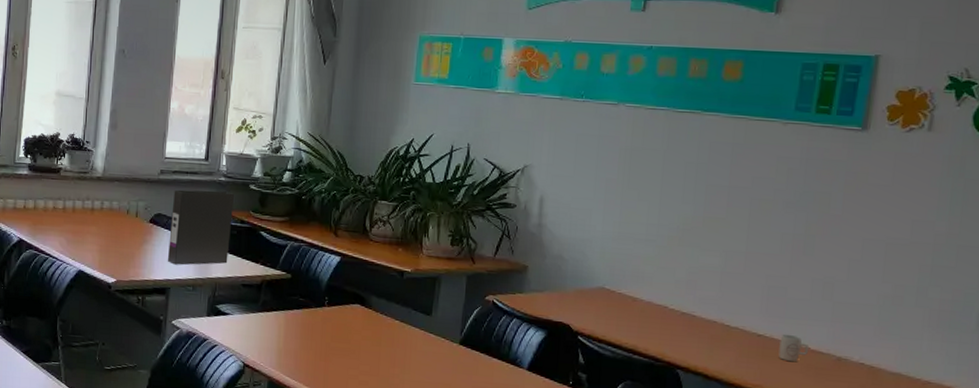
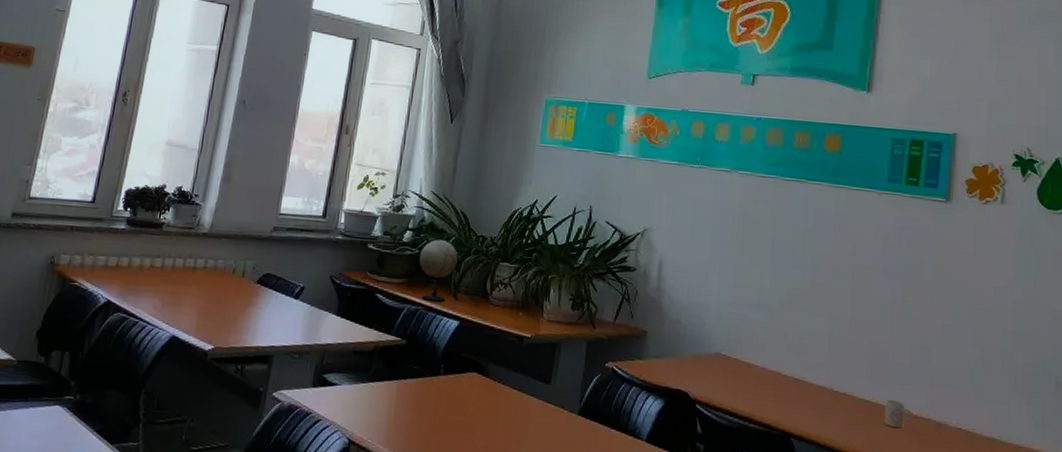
binder: present [167,189,235,266] -> none [272,248,352,331]
globe: none [300,176,337,239] -> present [419,236,458,302]

